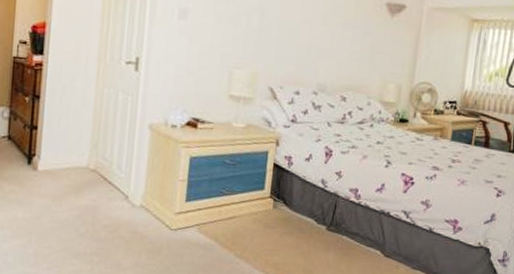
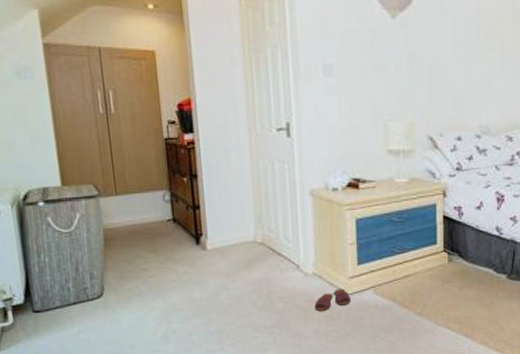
slippers: none [137,223,174,244] -> present [314,289,351,311]

